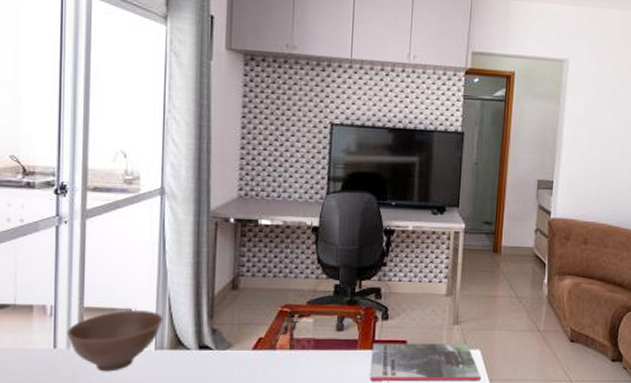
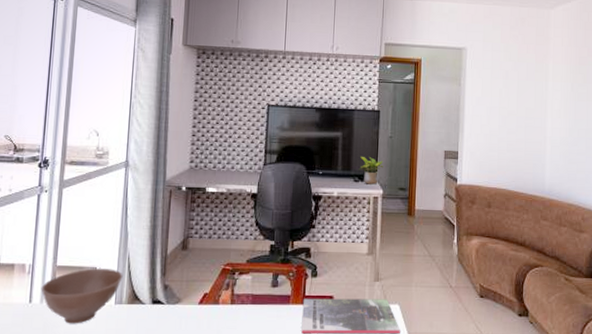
potted plant: none [438,185,466,218] -> present [359,156,383,185]

